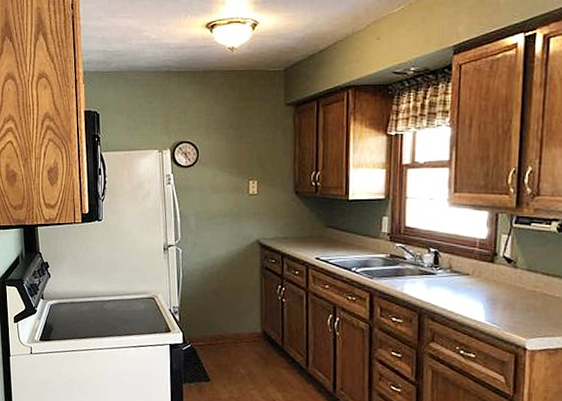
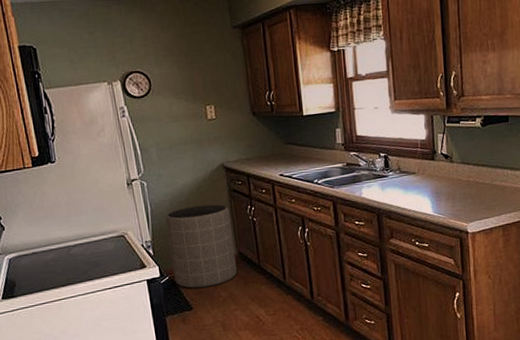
trash can: none [195,278,260,361] -> present [165,204,238,288]

